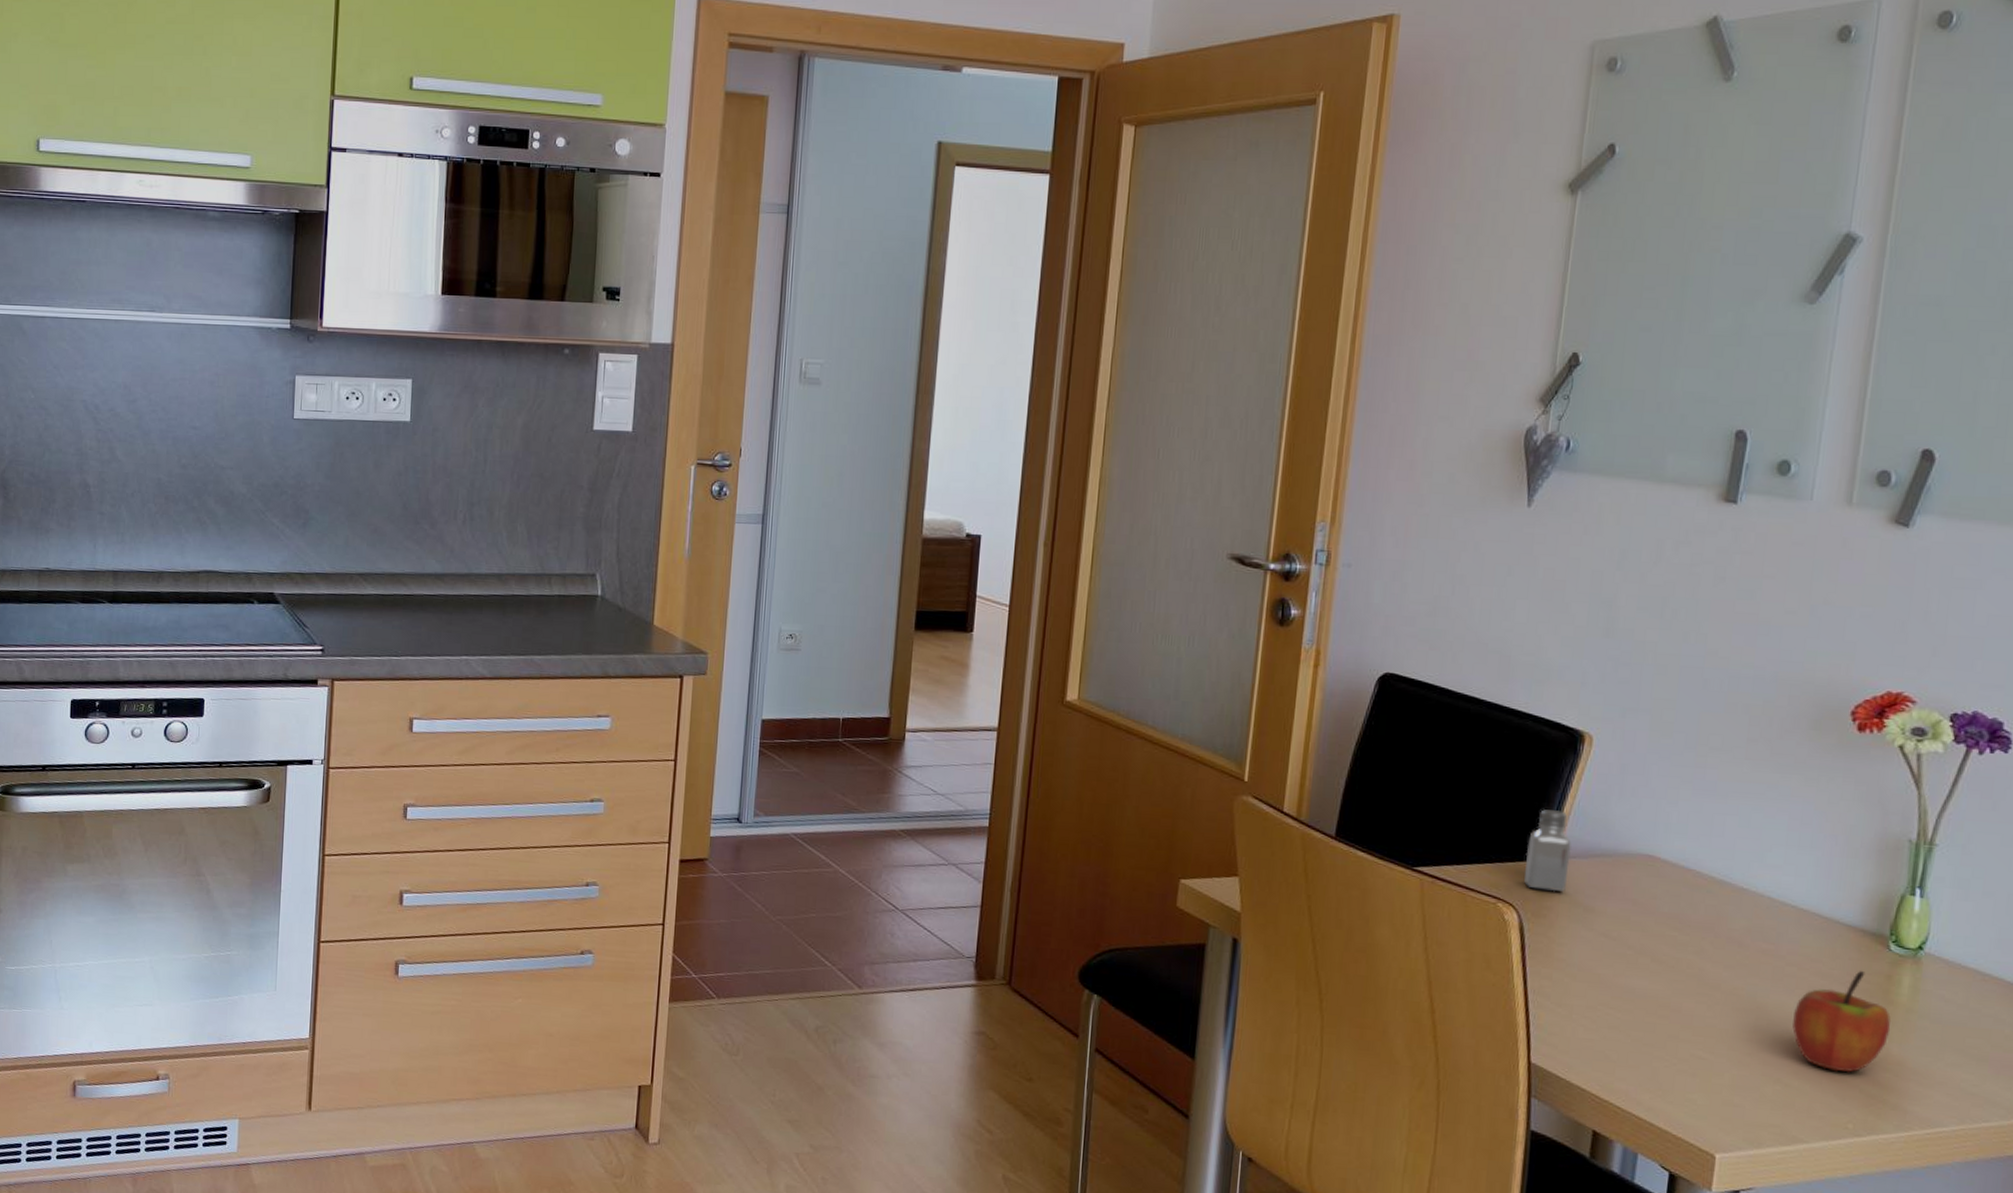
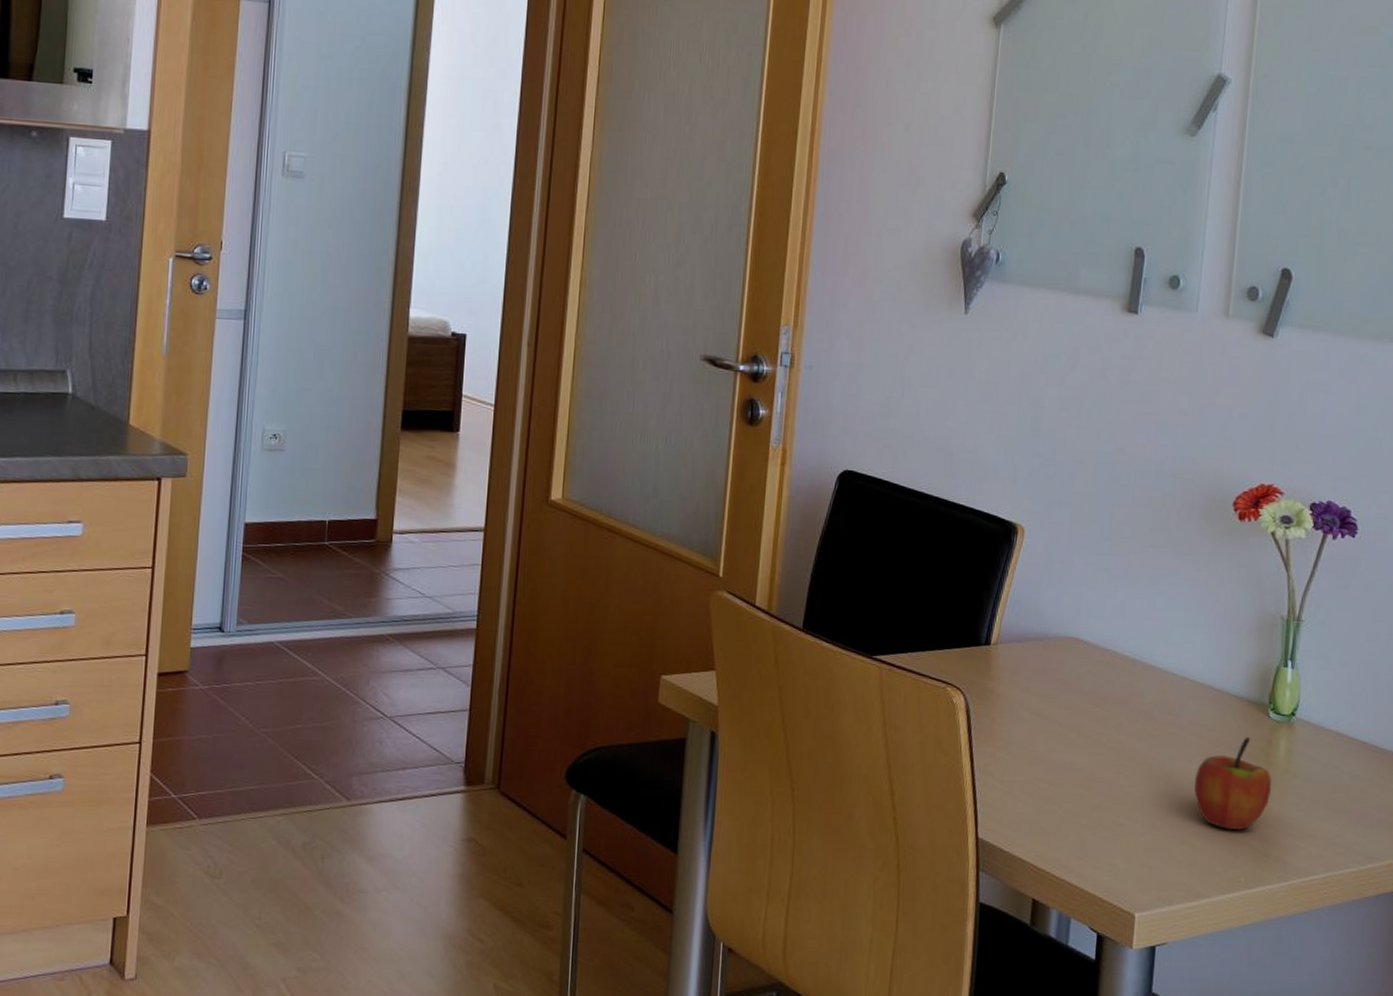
saltshaker: present [1524,809,1572,893] -> none [969,597,1009,675]

